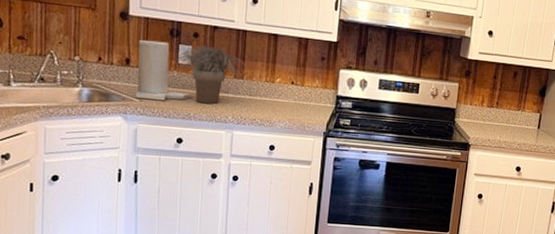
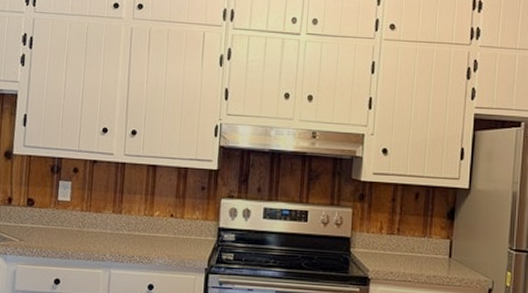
paper towel: present [135,40,192,101] -> none [16,178,70,240]
potted plant: present [174,44,246,104] -> none [54,179,125,242]

